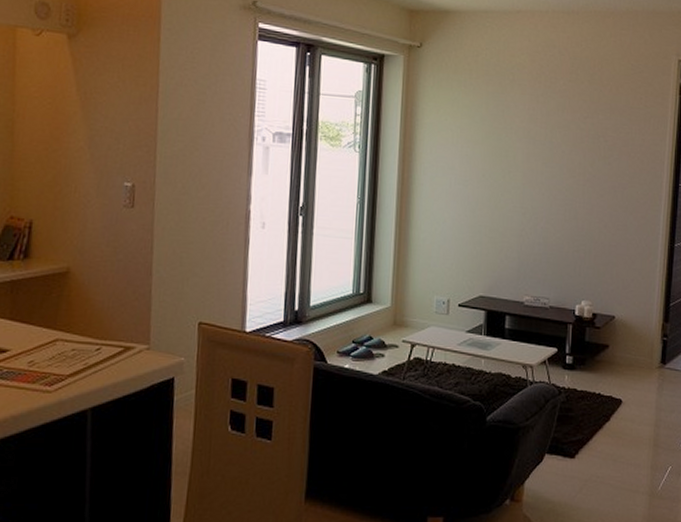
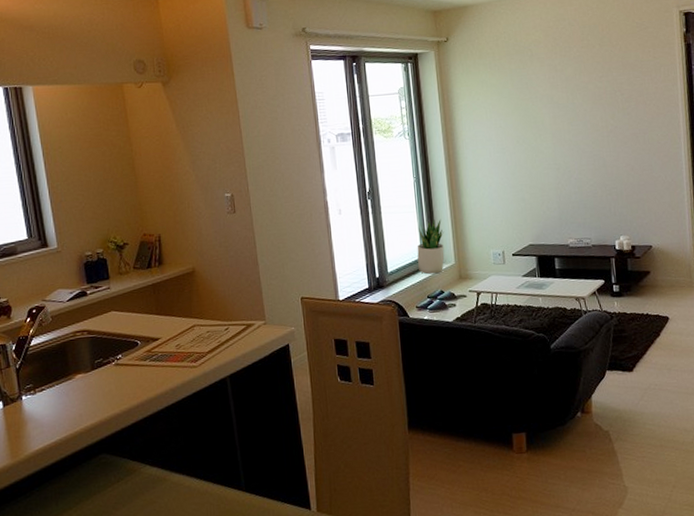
planter: none [347,251,383,316] -> present [417,219,445,274]

